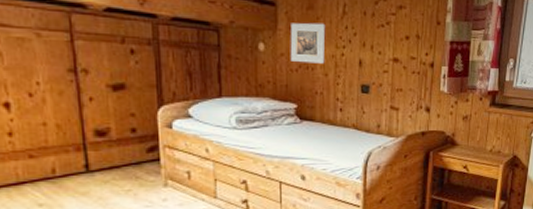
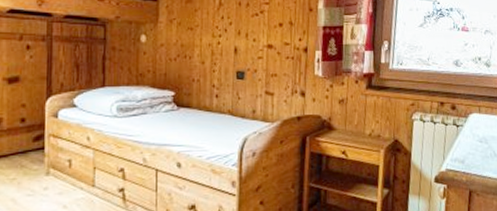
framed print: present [290,23,326,64] -> none [169,14,203,52]

